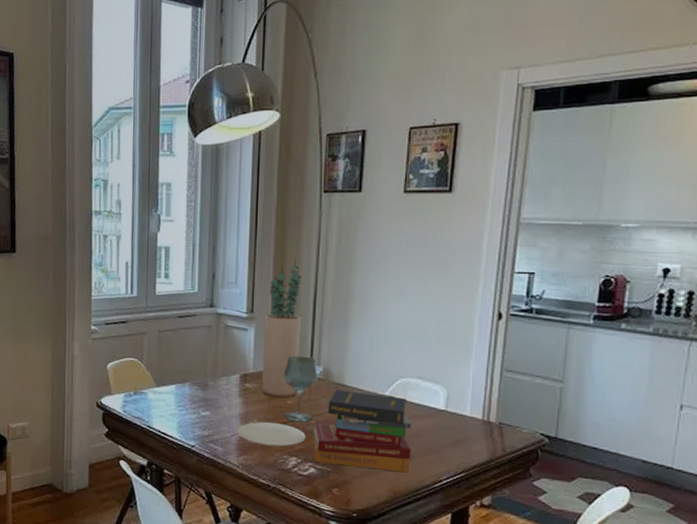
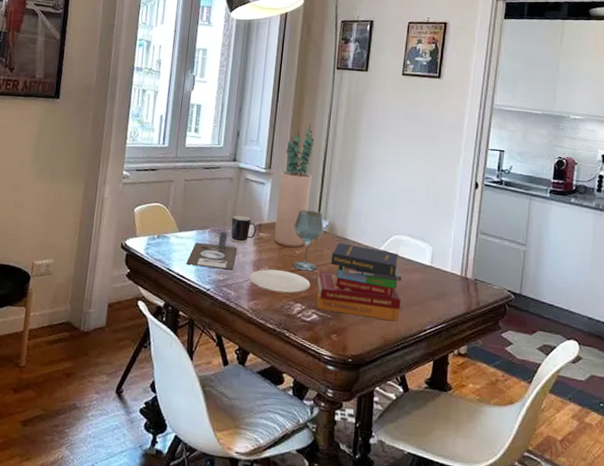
place setting: none [167,385,221,425] -> present [186,232,237,270]
mug: none [213,365,241,395] -> present [231,215,256,243]

